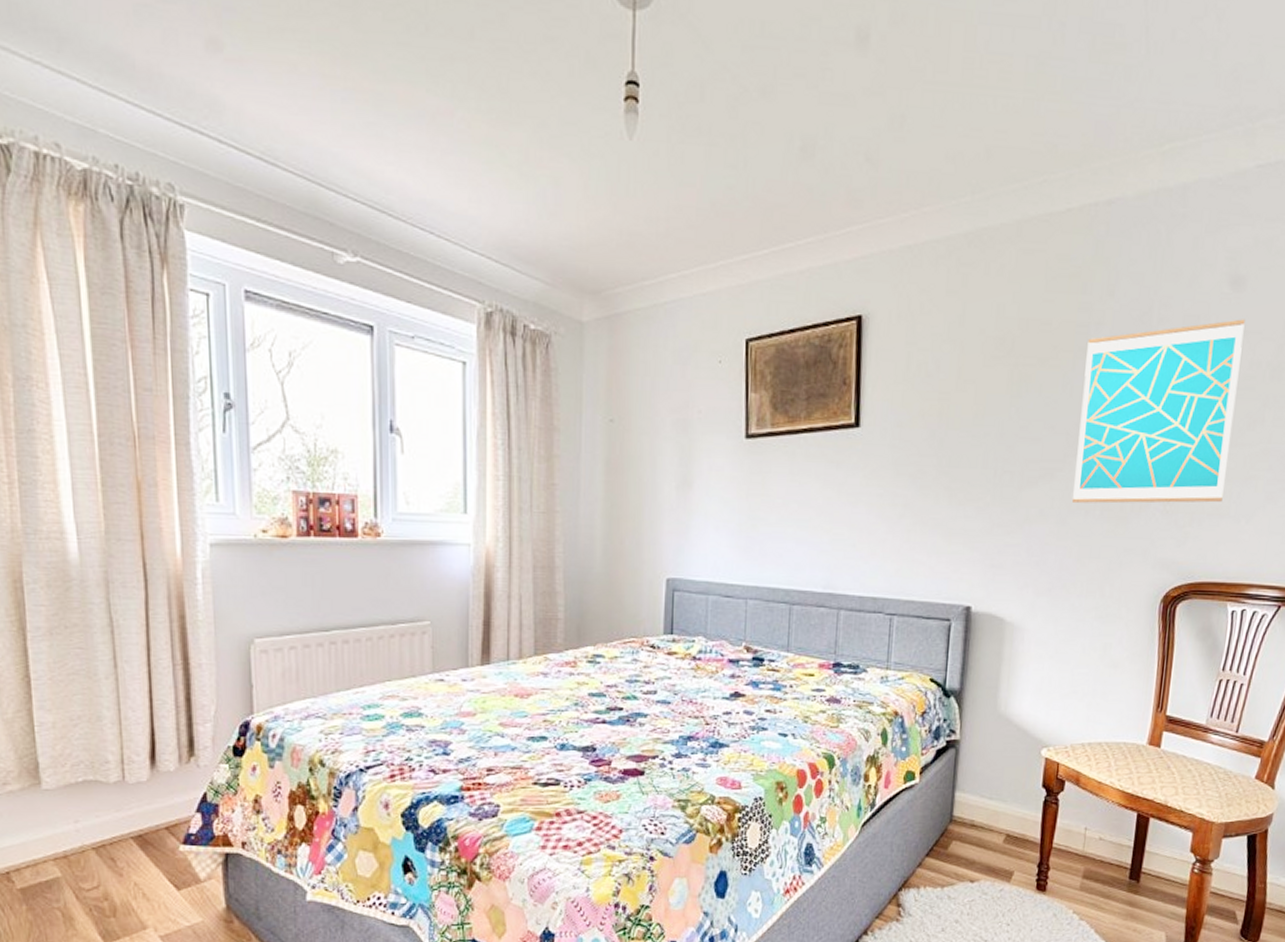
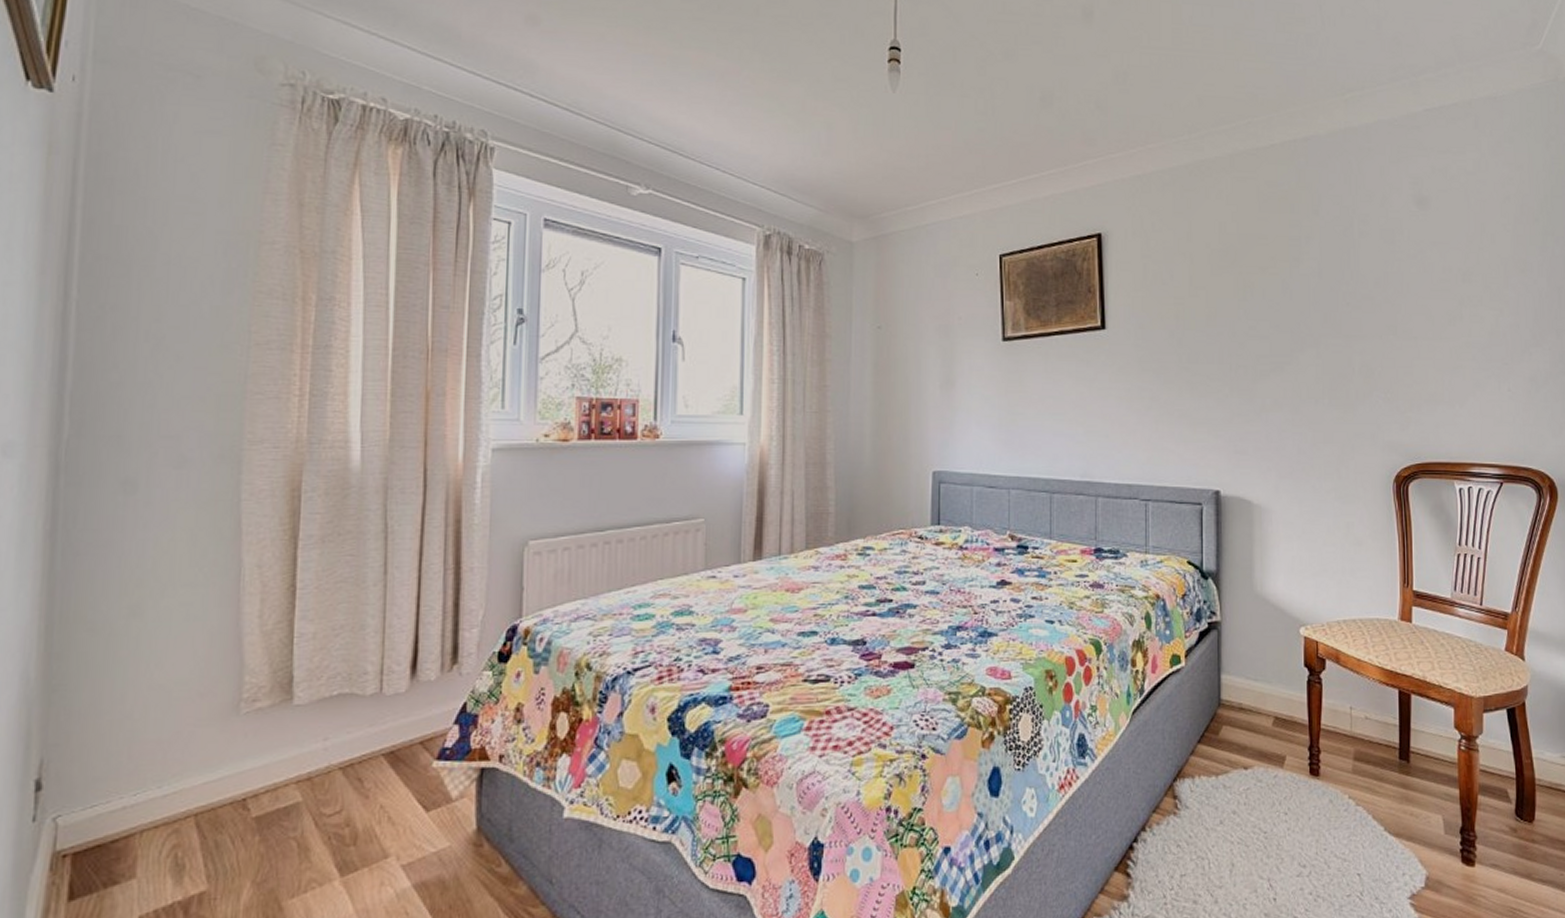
wall art: present [1071,319,1245,504] -> none [1301,232,1436,393]

